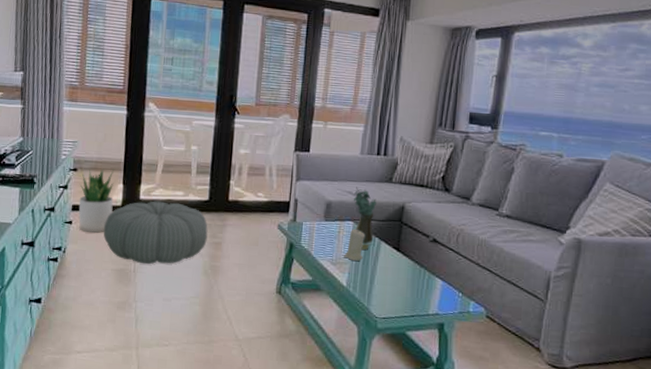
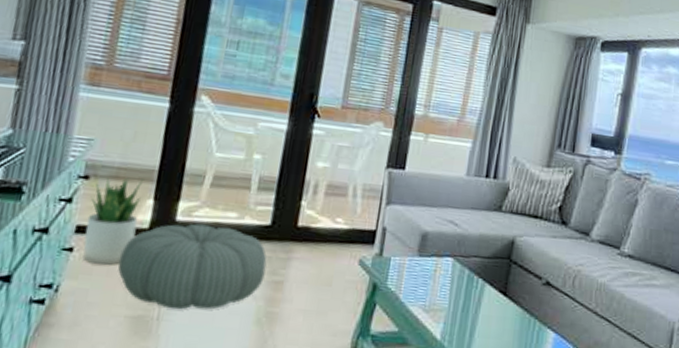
candle: present [343,228,366,261] -> none [438,267,467,308]
vase: present [354,186,376,251] -> none [455,215,482,295]

